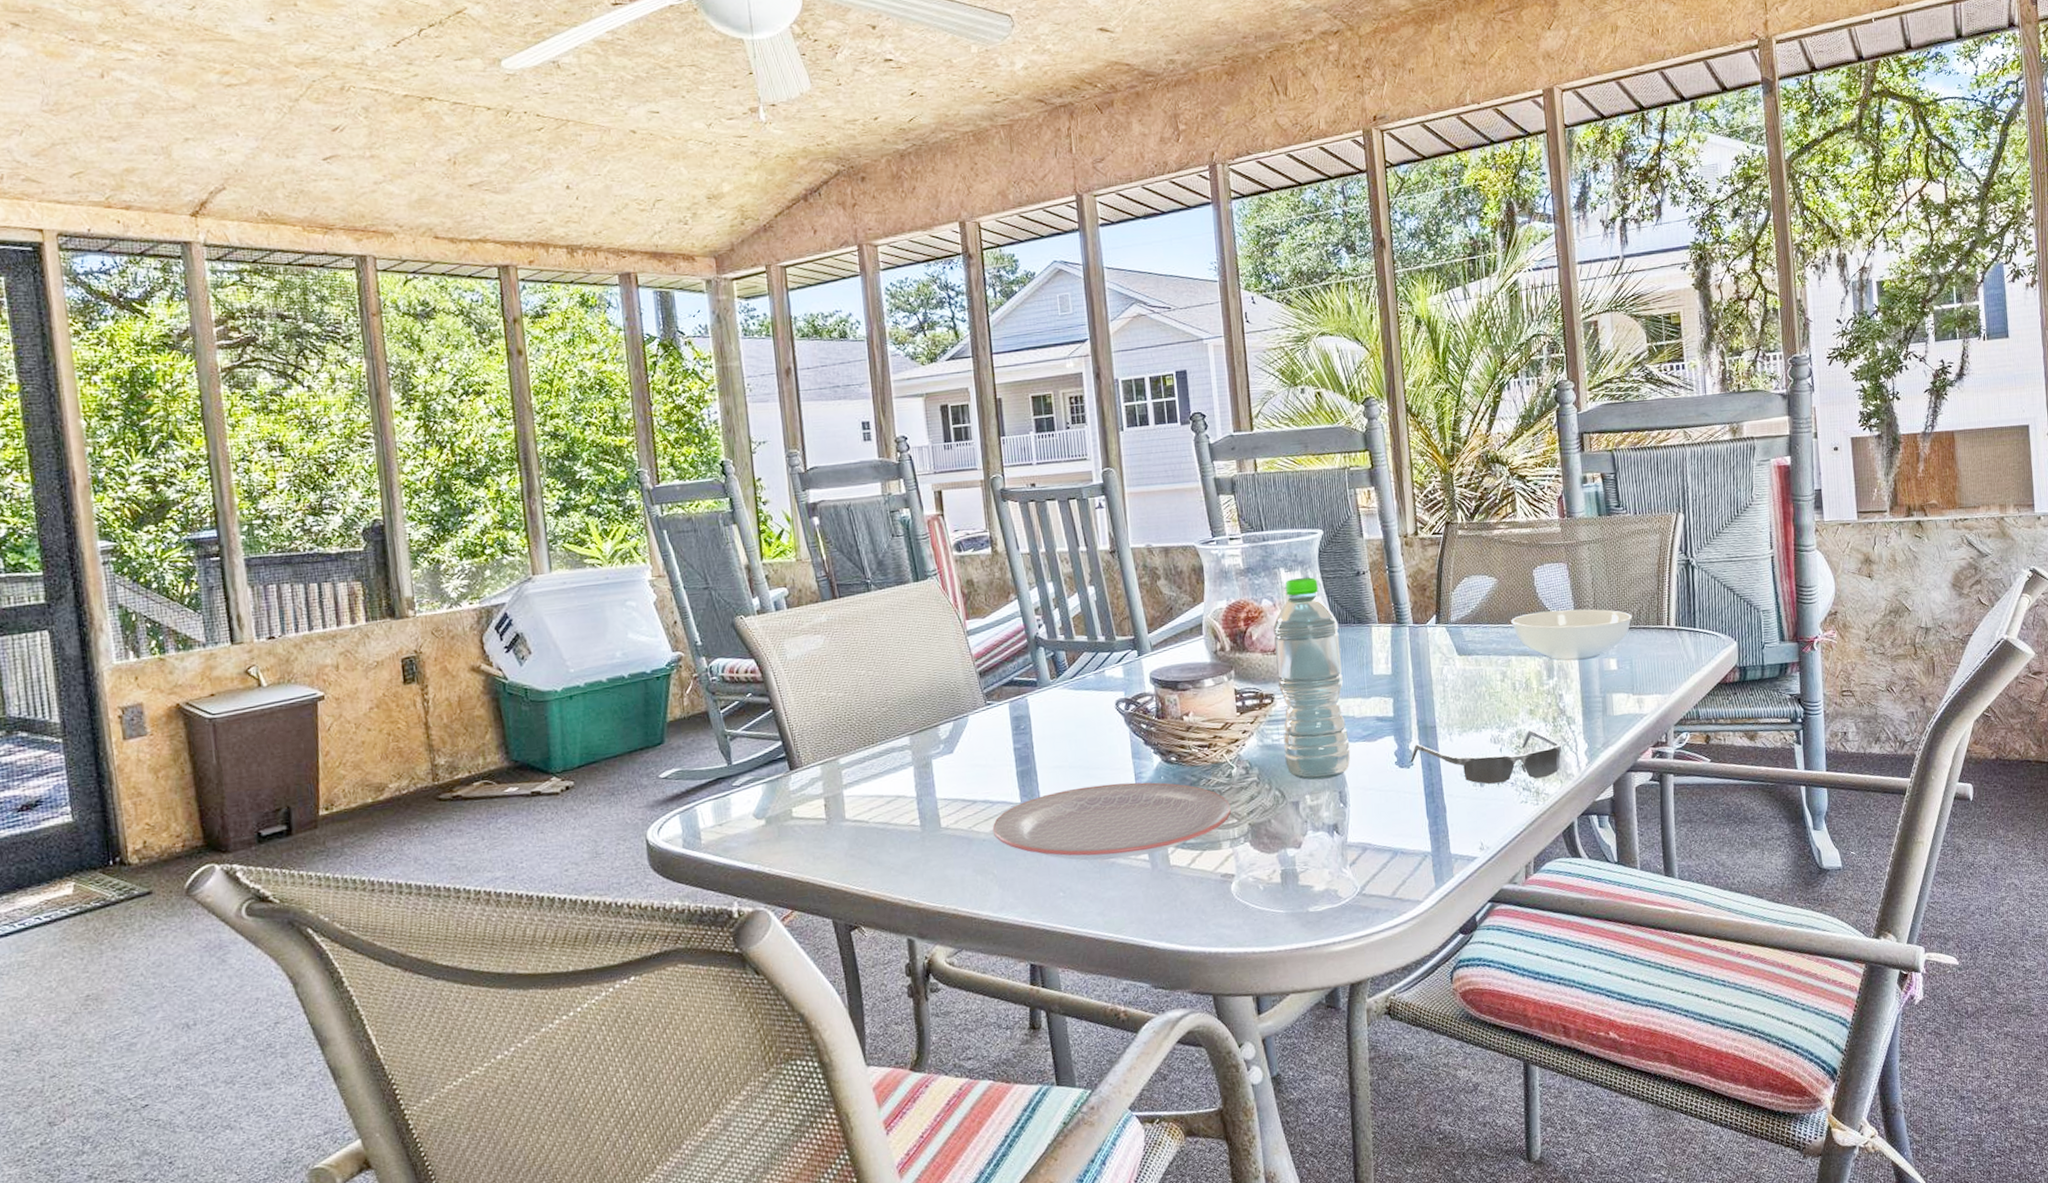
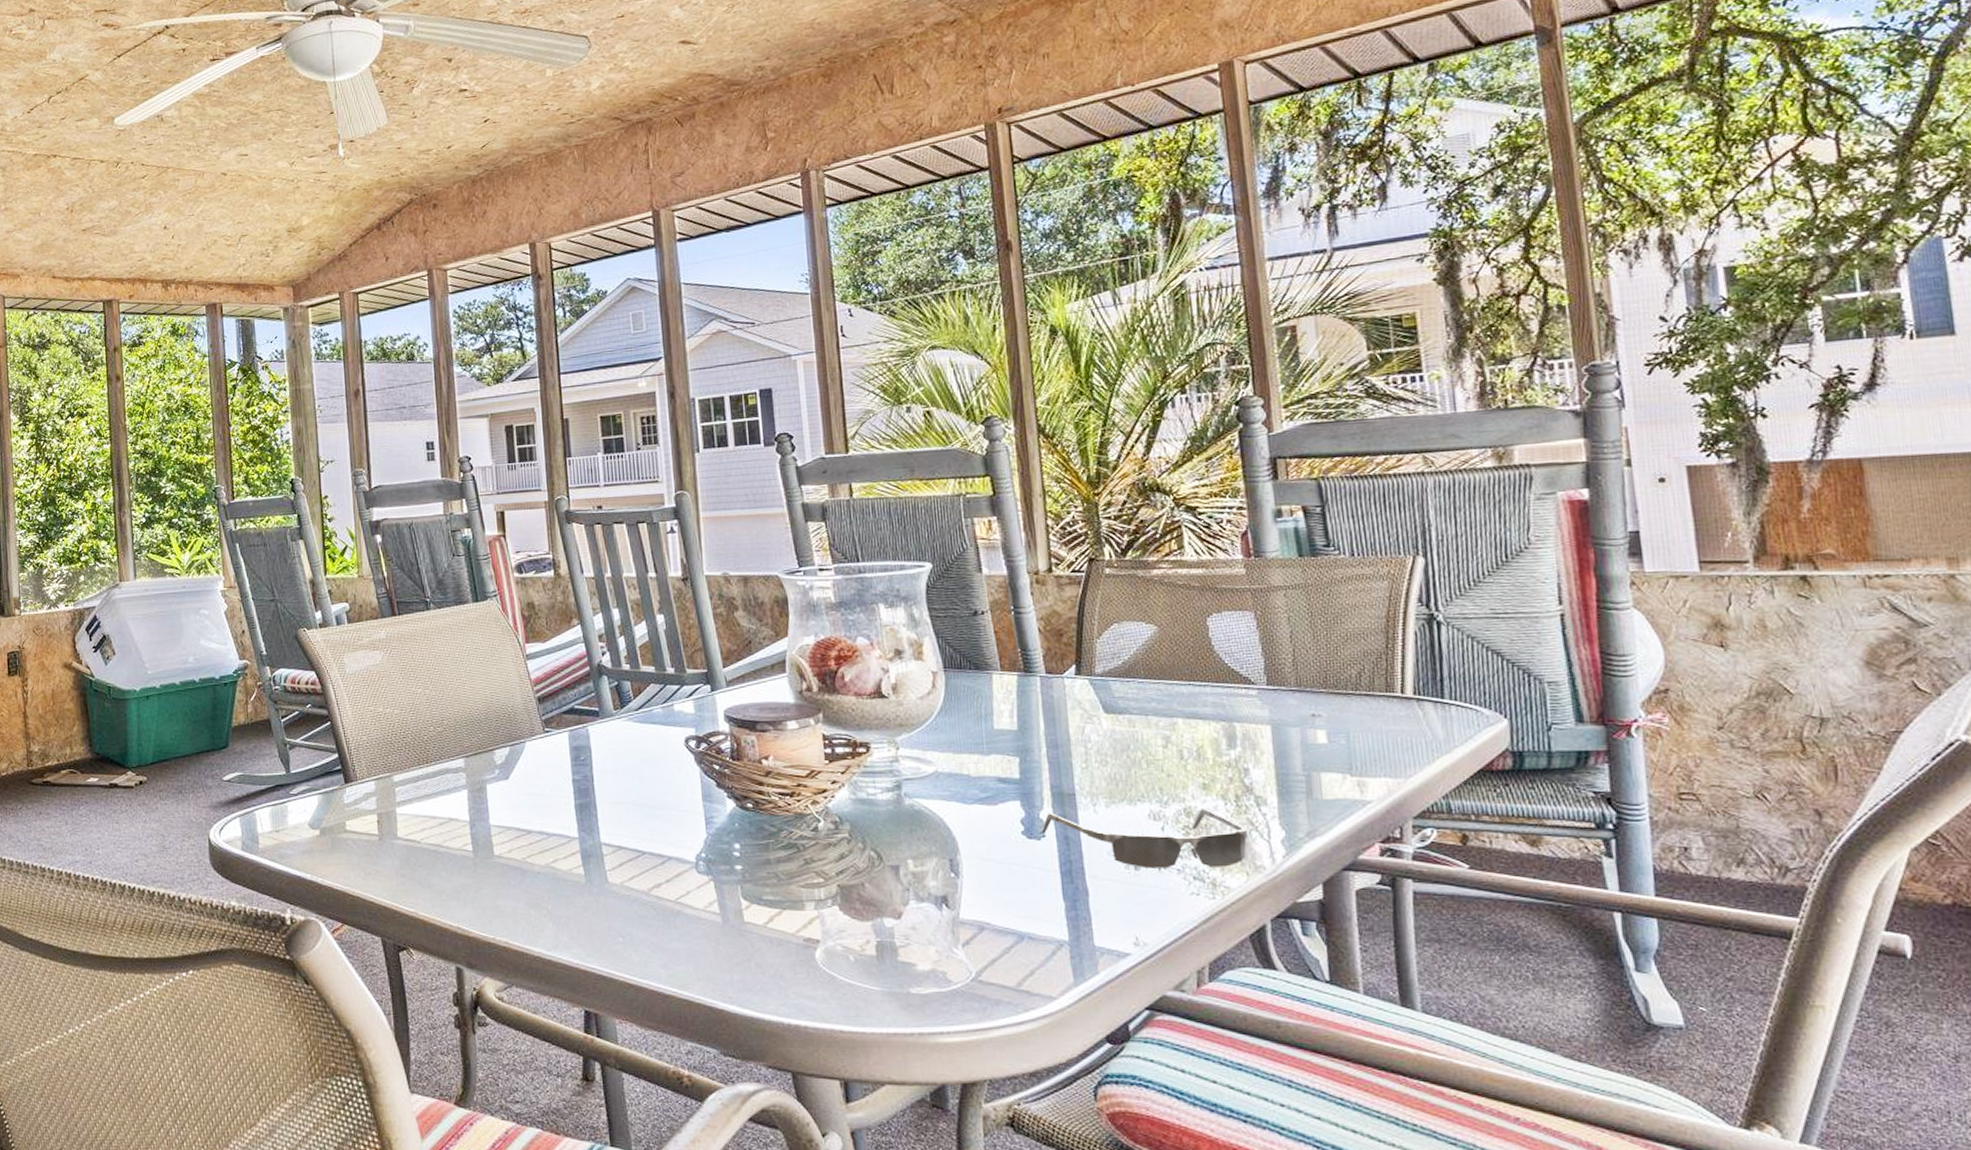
plate: present [992,782,1232,861] -> none [547,826,818,909]
water bottle: present [1272,577,1351,781] -> none [869,615,965,844]
bowl: present [1511,609,1633,661] -> none [1177,667,1349,729]

